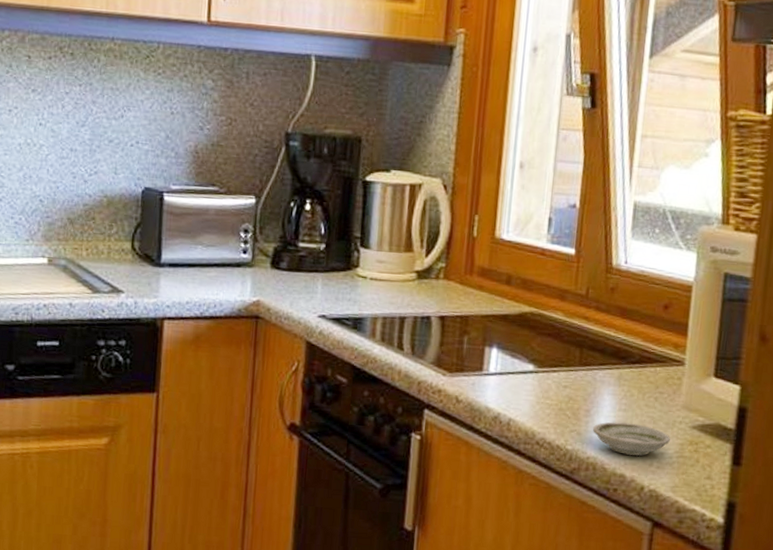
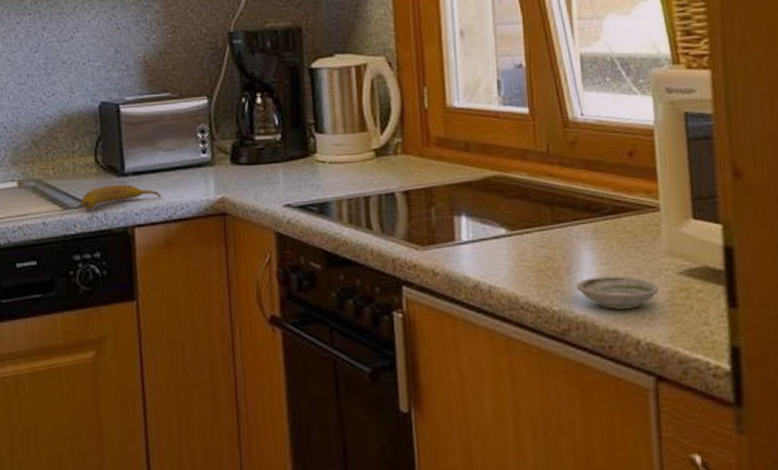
fruit: none [111,274,196,296] -> present [80,185,162,209]

